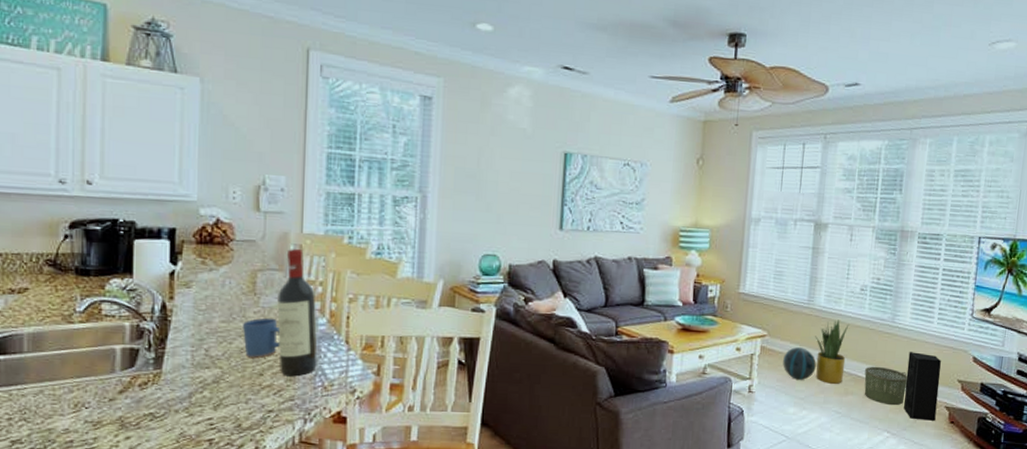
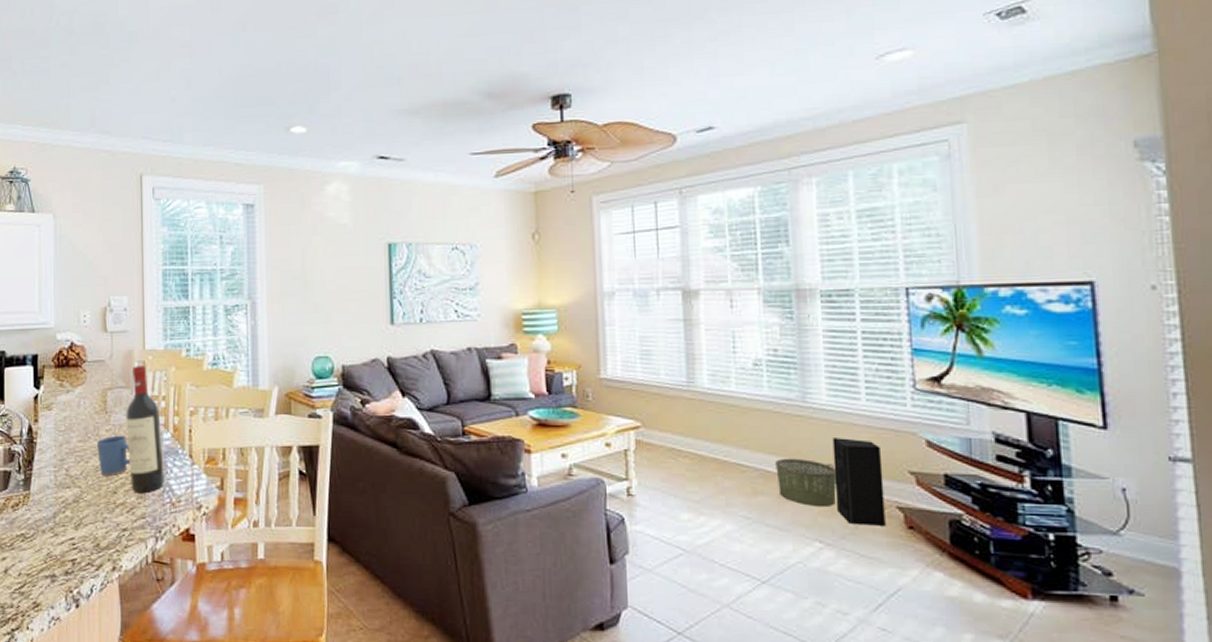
beach ball: present [783,347,816,380] -> none [666,439,709,478]
planter: present [815,319,849,384] -> none [703,403,748,482]

